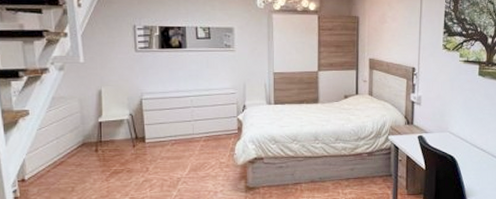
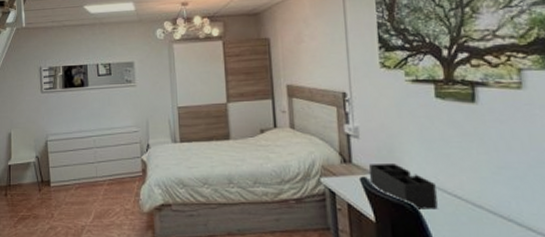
desk organizer: none [424,124,470,160] -> present [368,162,438,210]

